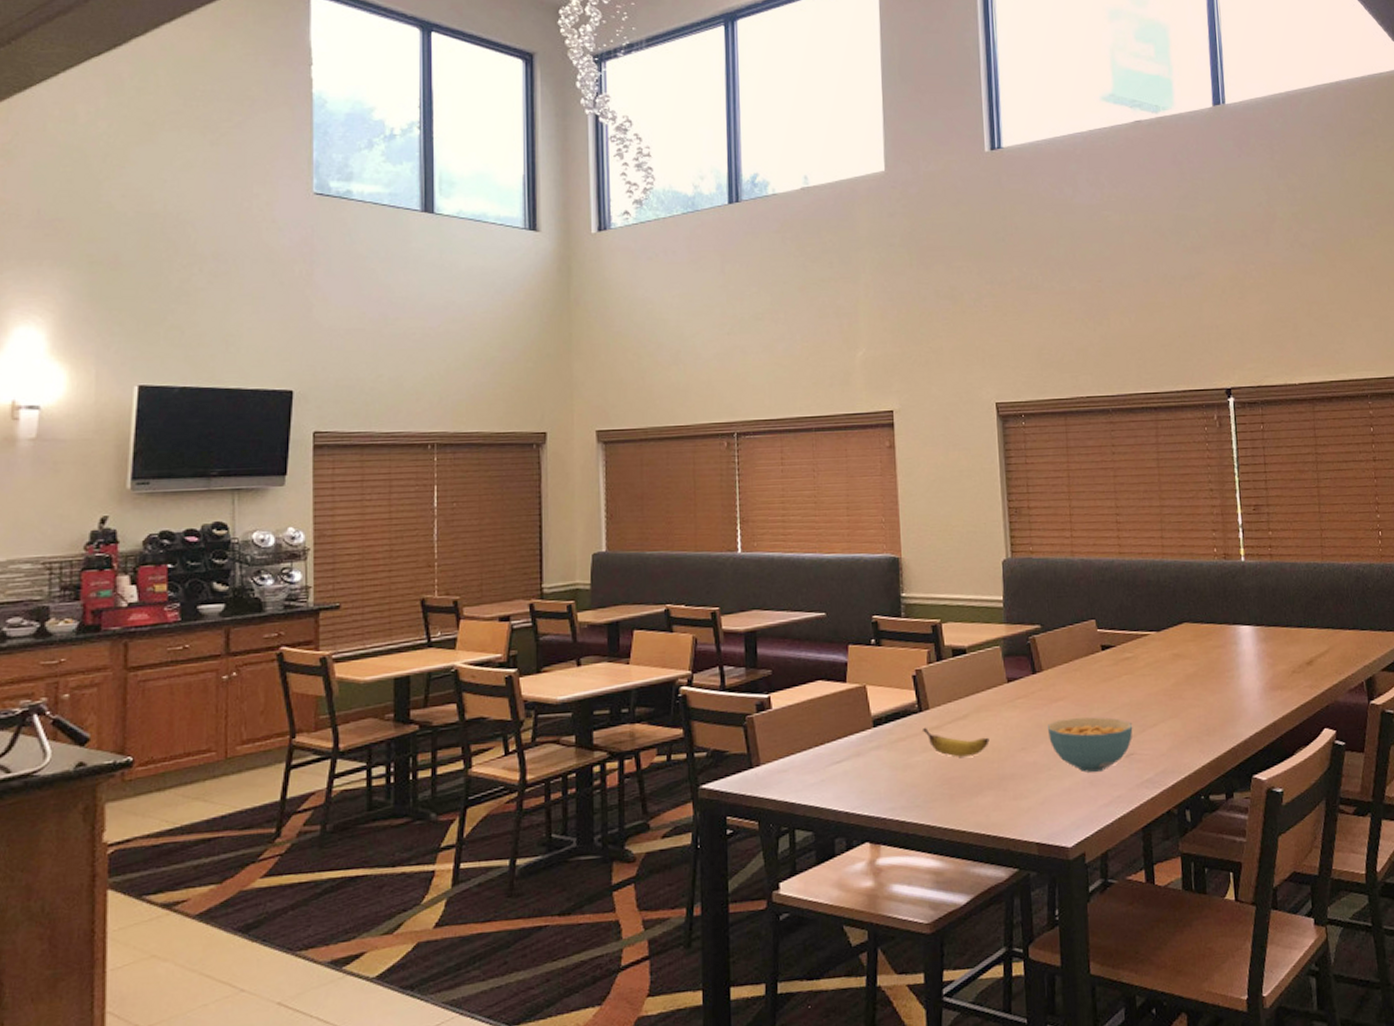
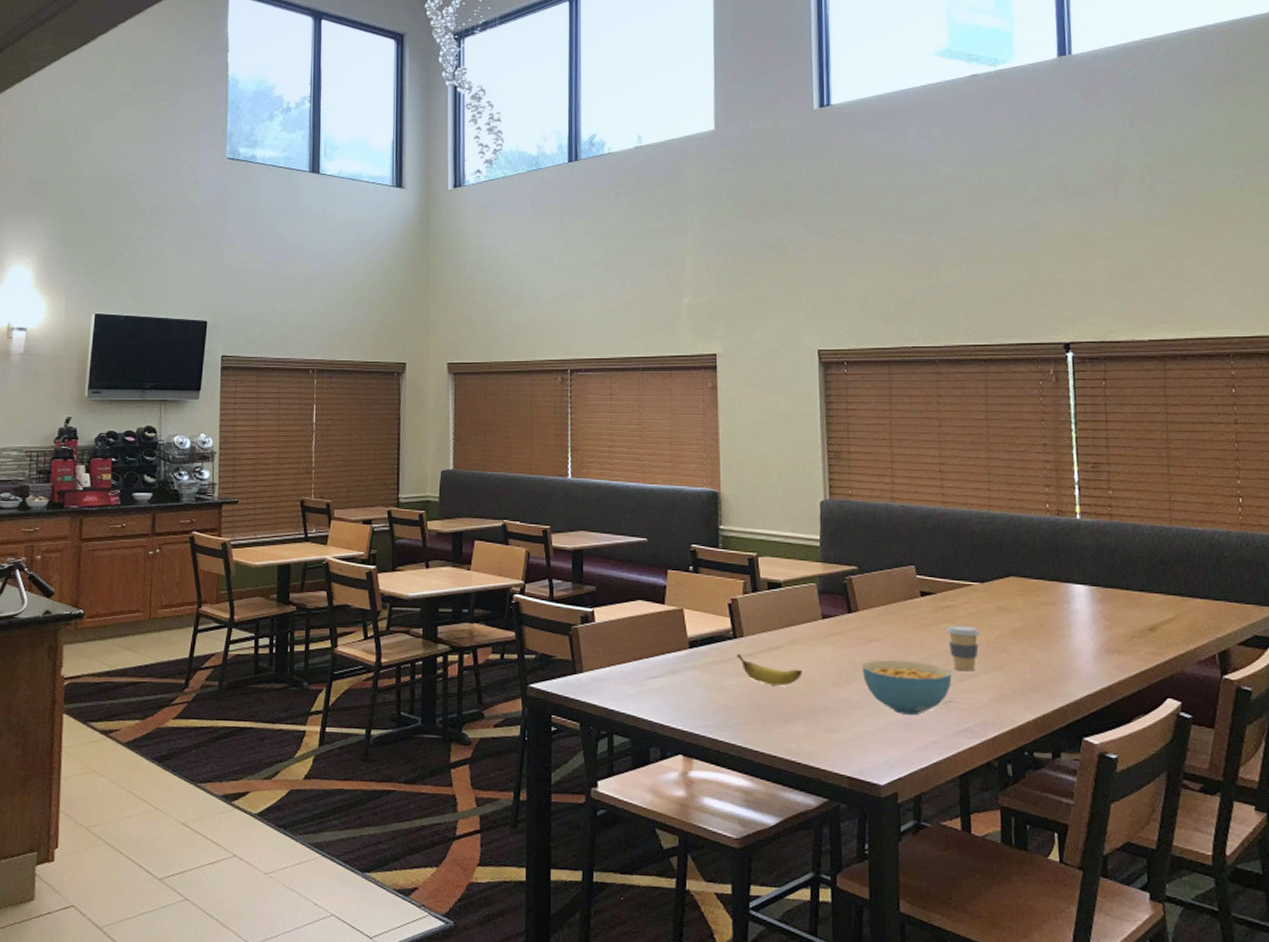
coffee cup: none [1126,675,1157,722] -> present [946,625,980,672]

